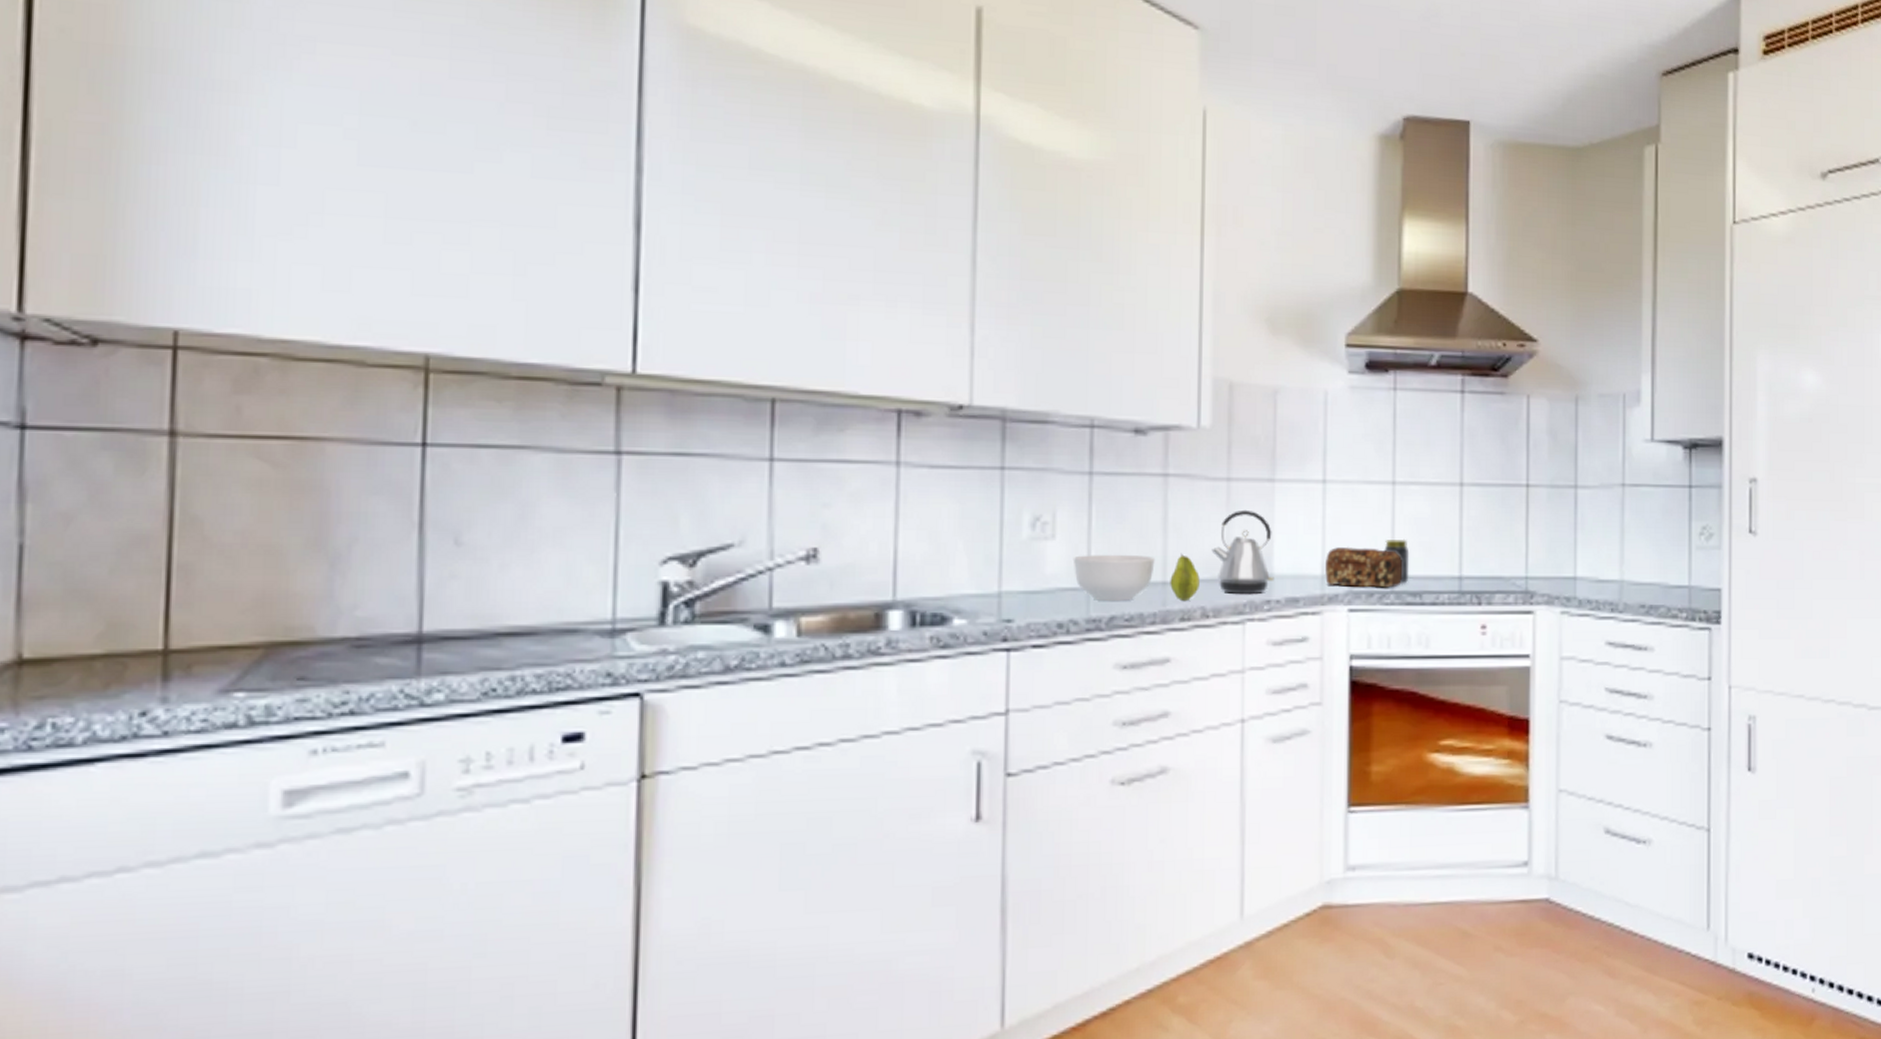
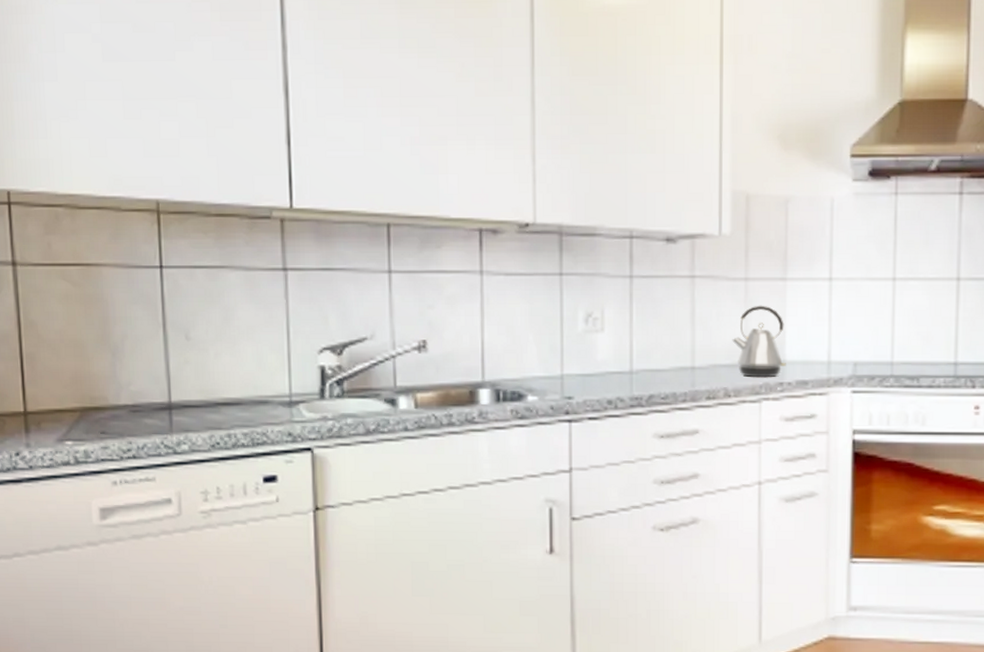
bowl: present [1072,555,1155,602] -> none [618,345,685,383]
fruit: present [1170,553,1200,602] -> none [698,343,722,384]
bread loaf: present [1325,546,1403,588] -> none [831,336,902,372]
jar: present [1384,539,1410,585] -> none [884,329,908,370]

